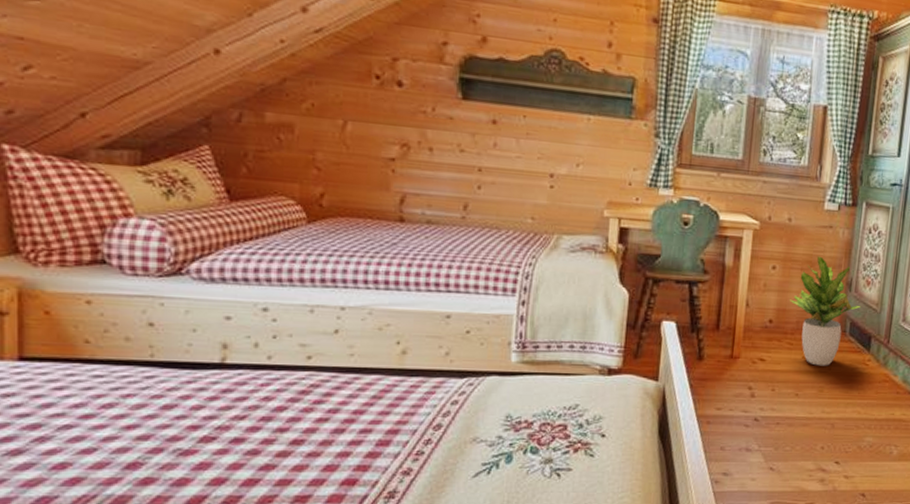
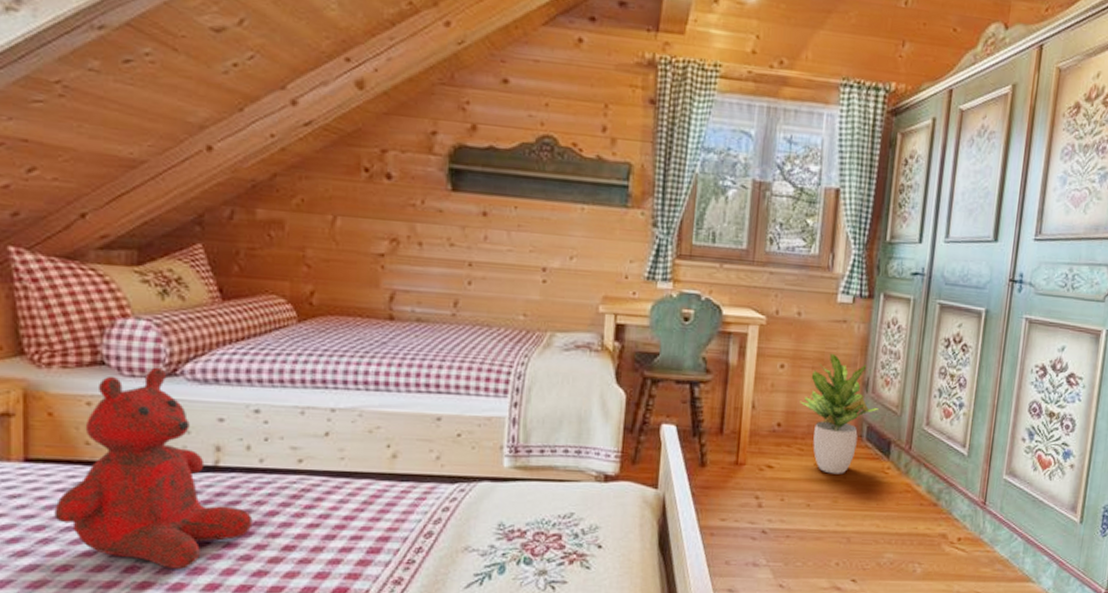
teddy bear: none [51,266,261,464] -> present [54,367,253,569]

